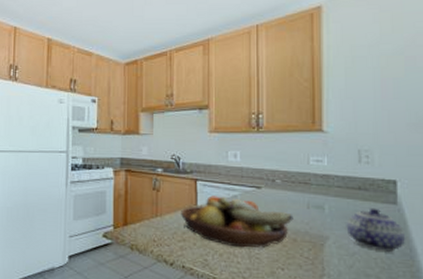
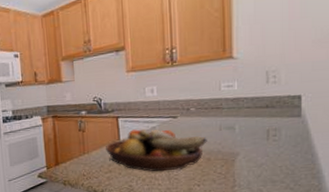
teapot: present [346,207,406,253] -> none [254,122,309,160]

